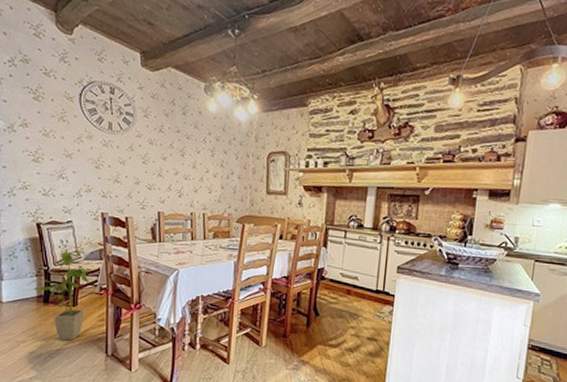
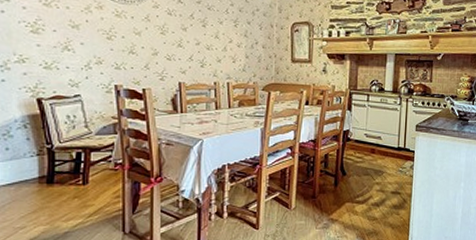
house plant: present [26,250,89,341] -> none [25,126,102,222]

